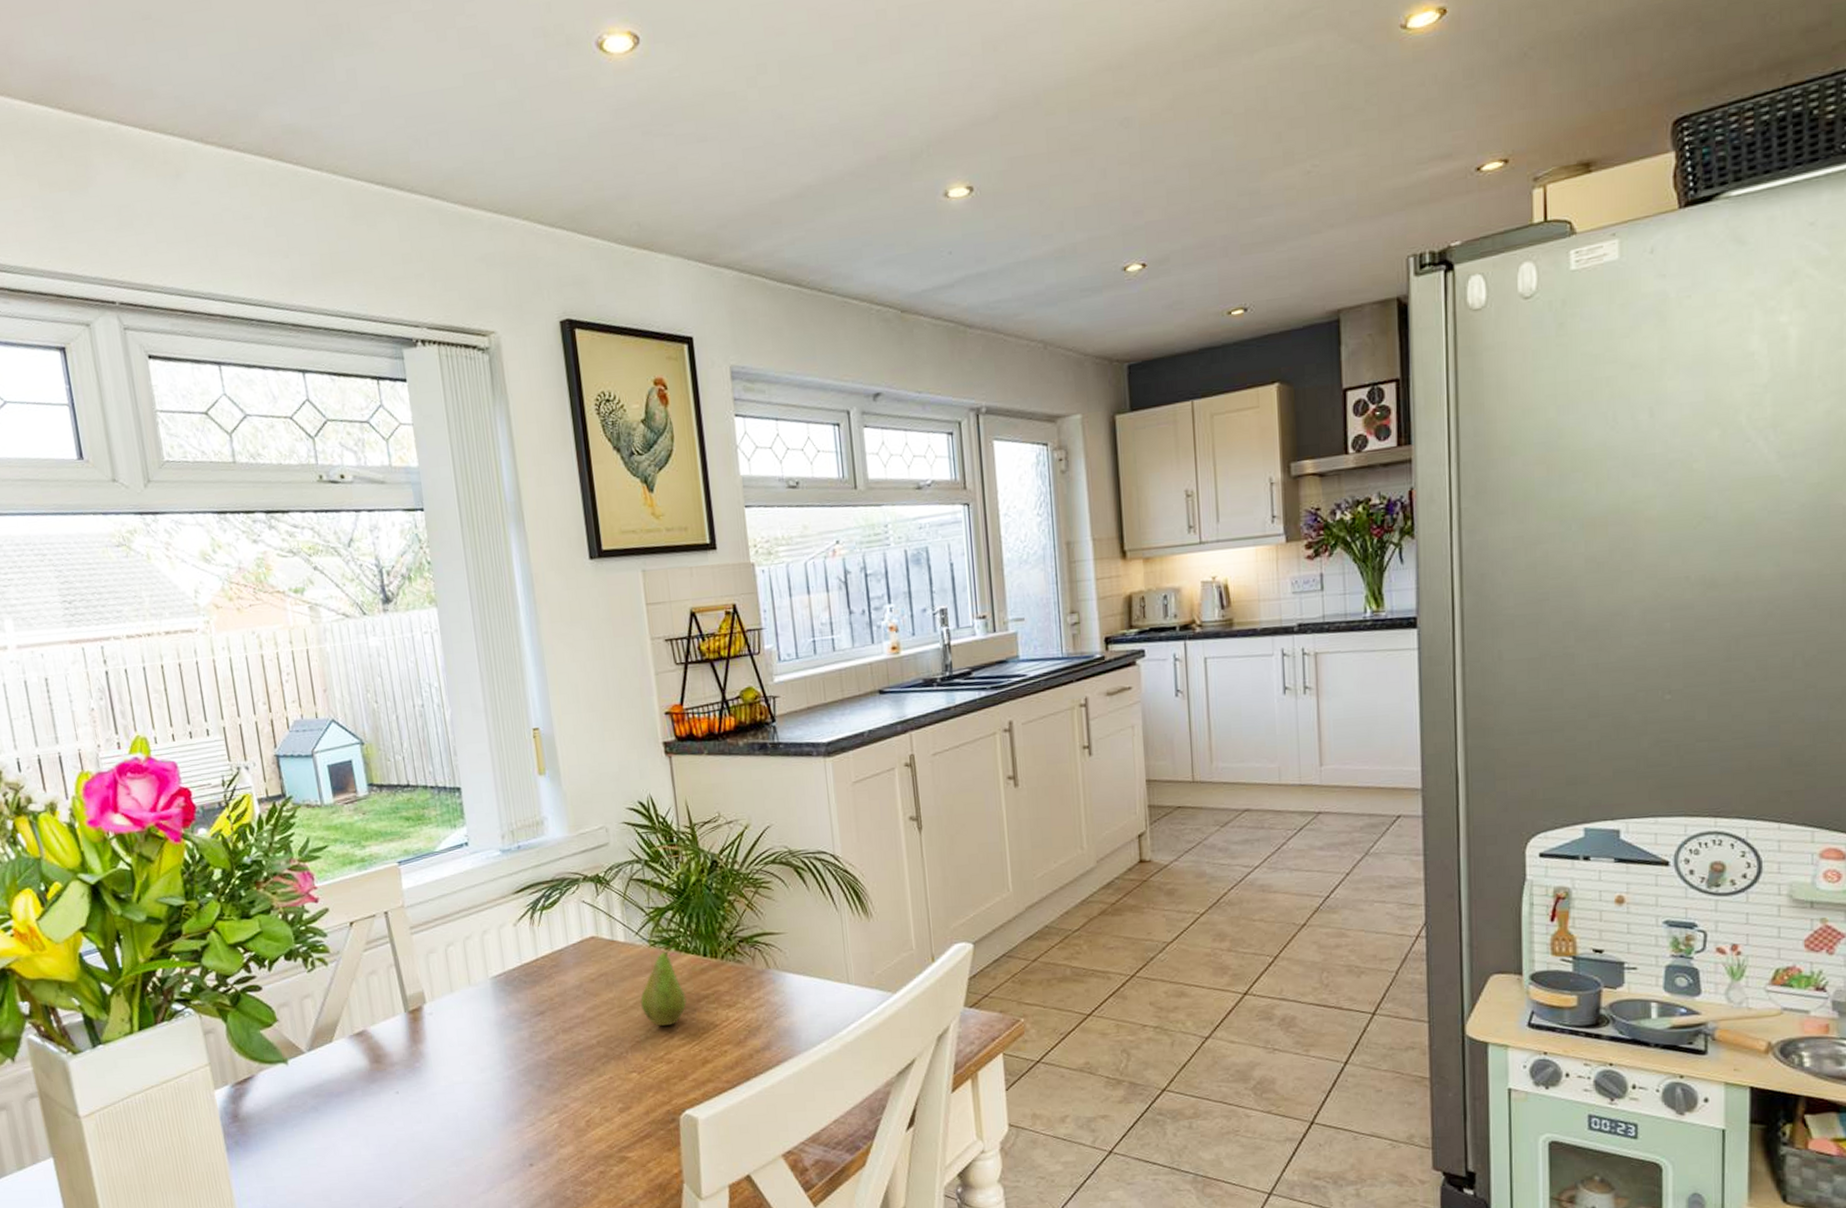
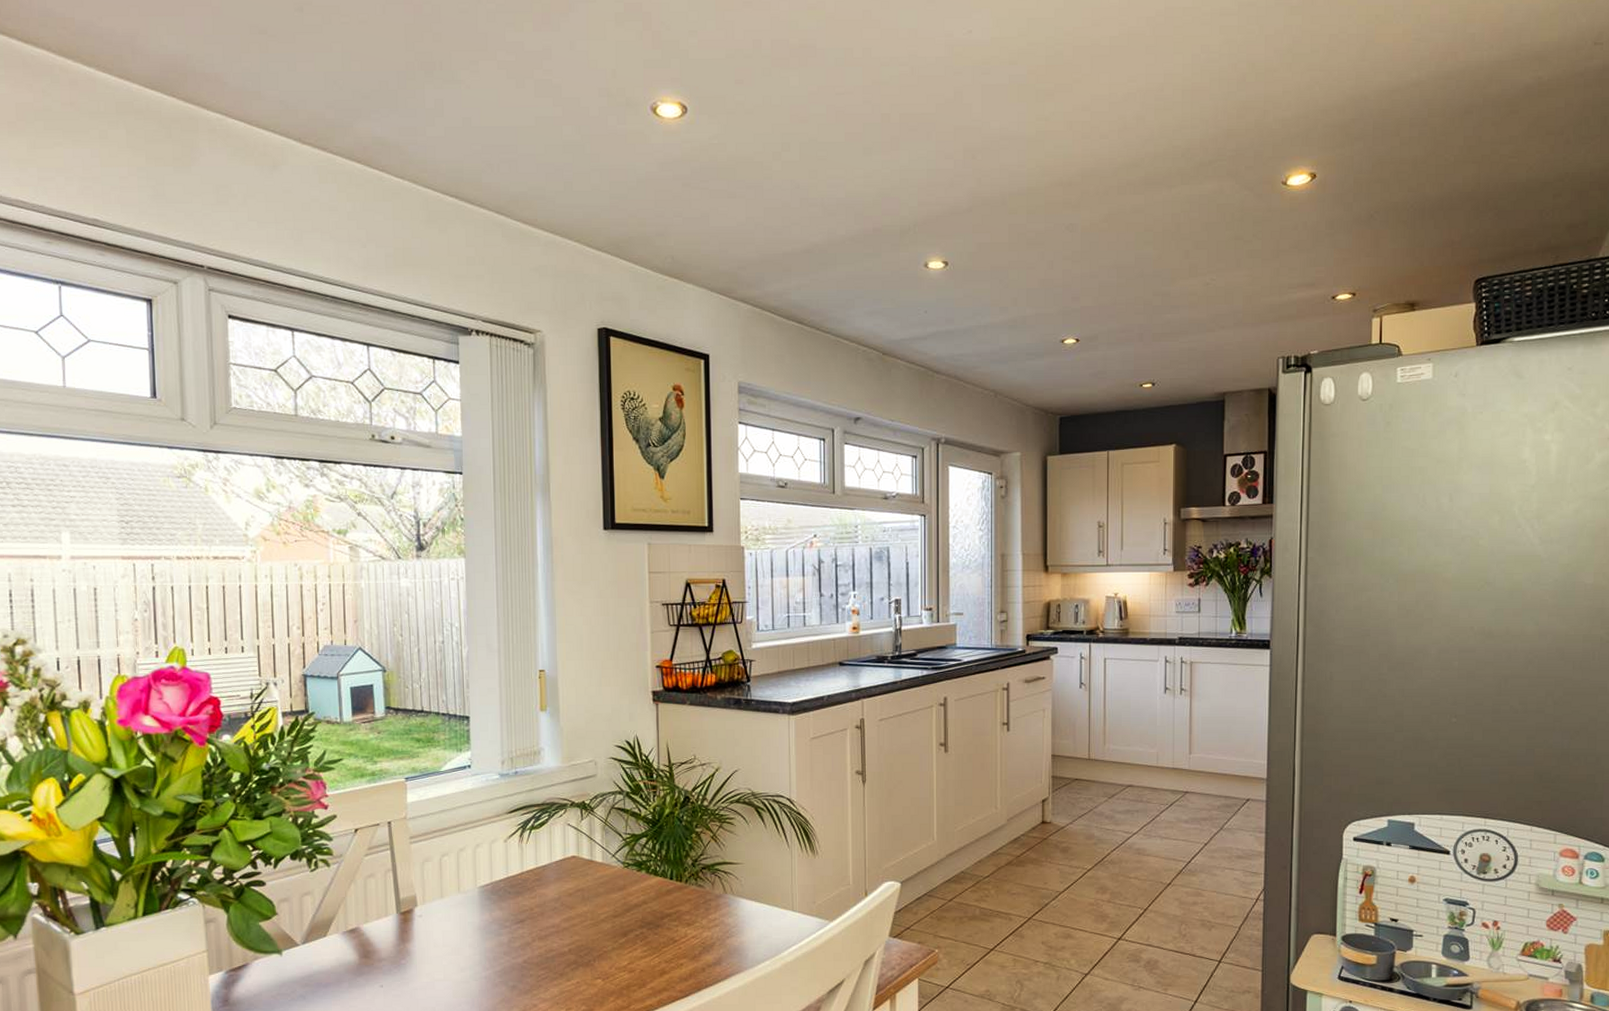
fruit: present [640,941,687,1027] -> none [611,864,651,939]

